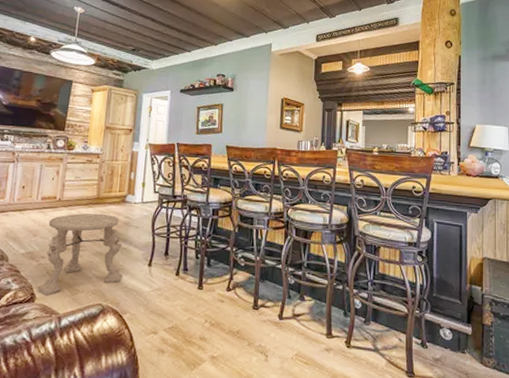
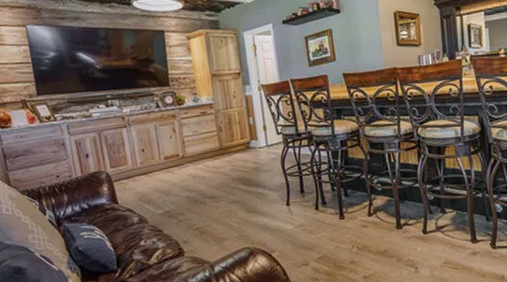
side table: present [37,213,123,296] -> none [177,163,264,248]

